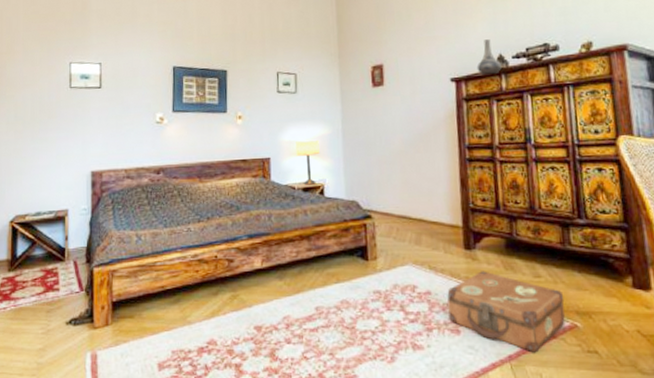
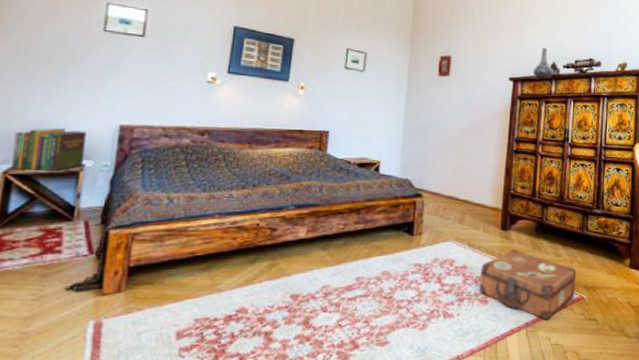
books: none [15,178,68,219] -> present [10,127,86,171]
table lamp: present [295,139,320,185] -> none [355,117,381,161]

